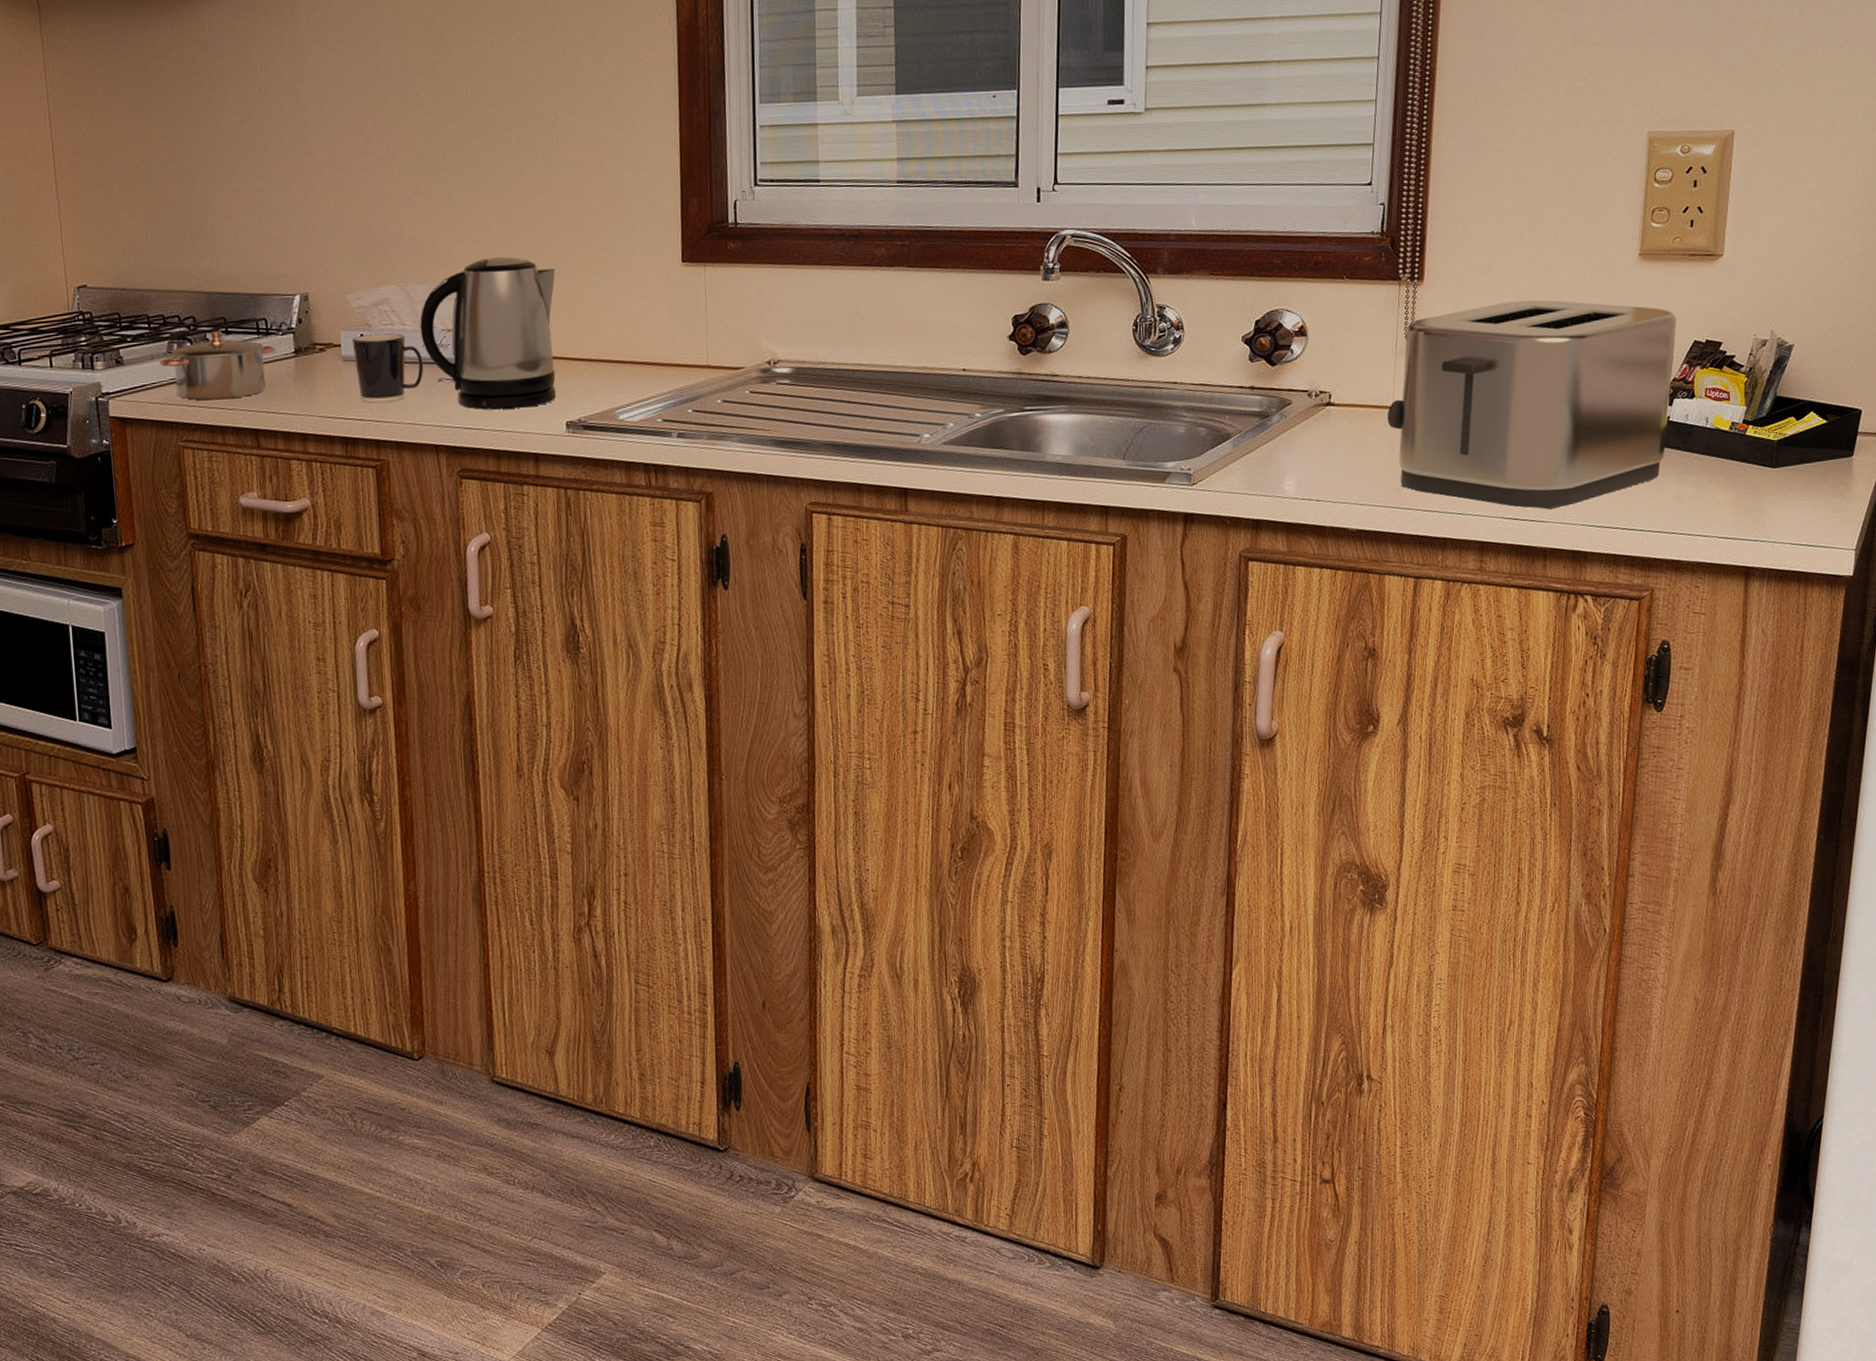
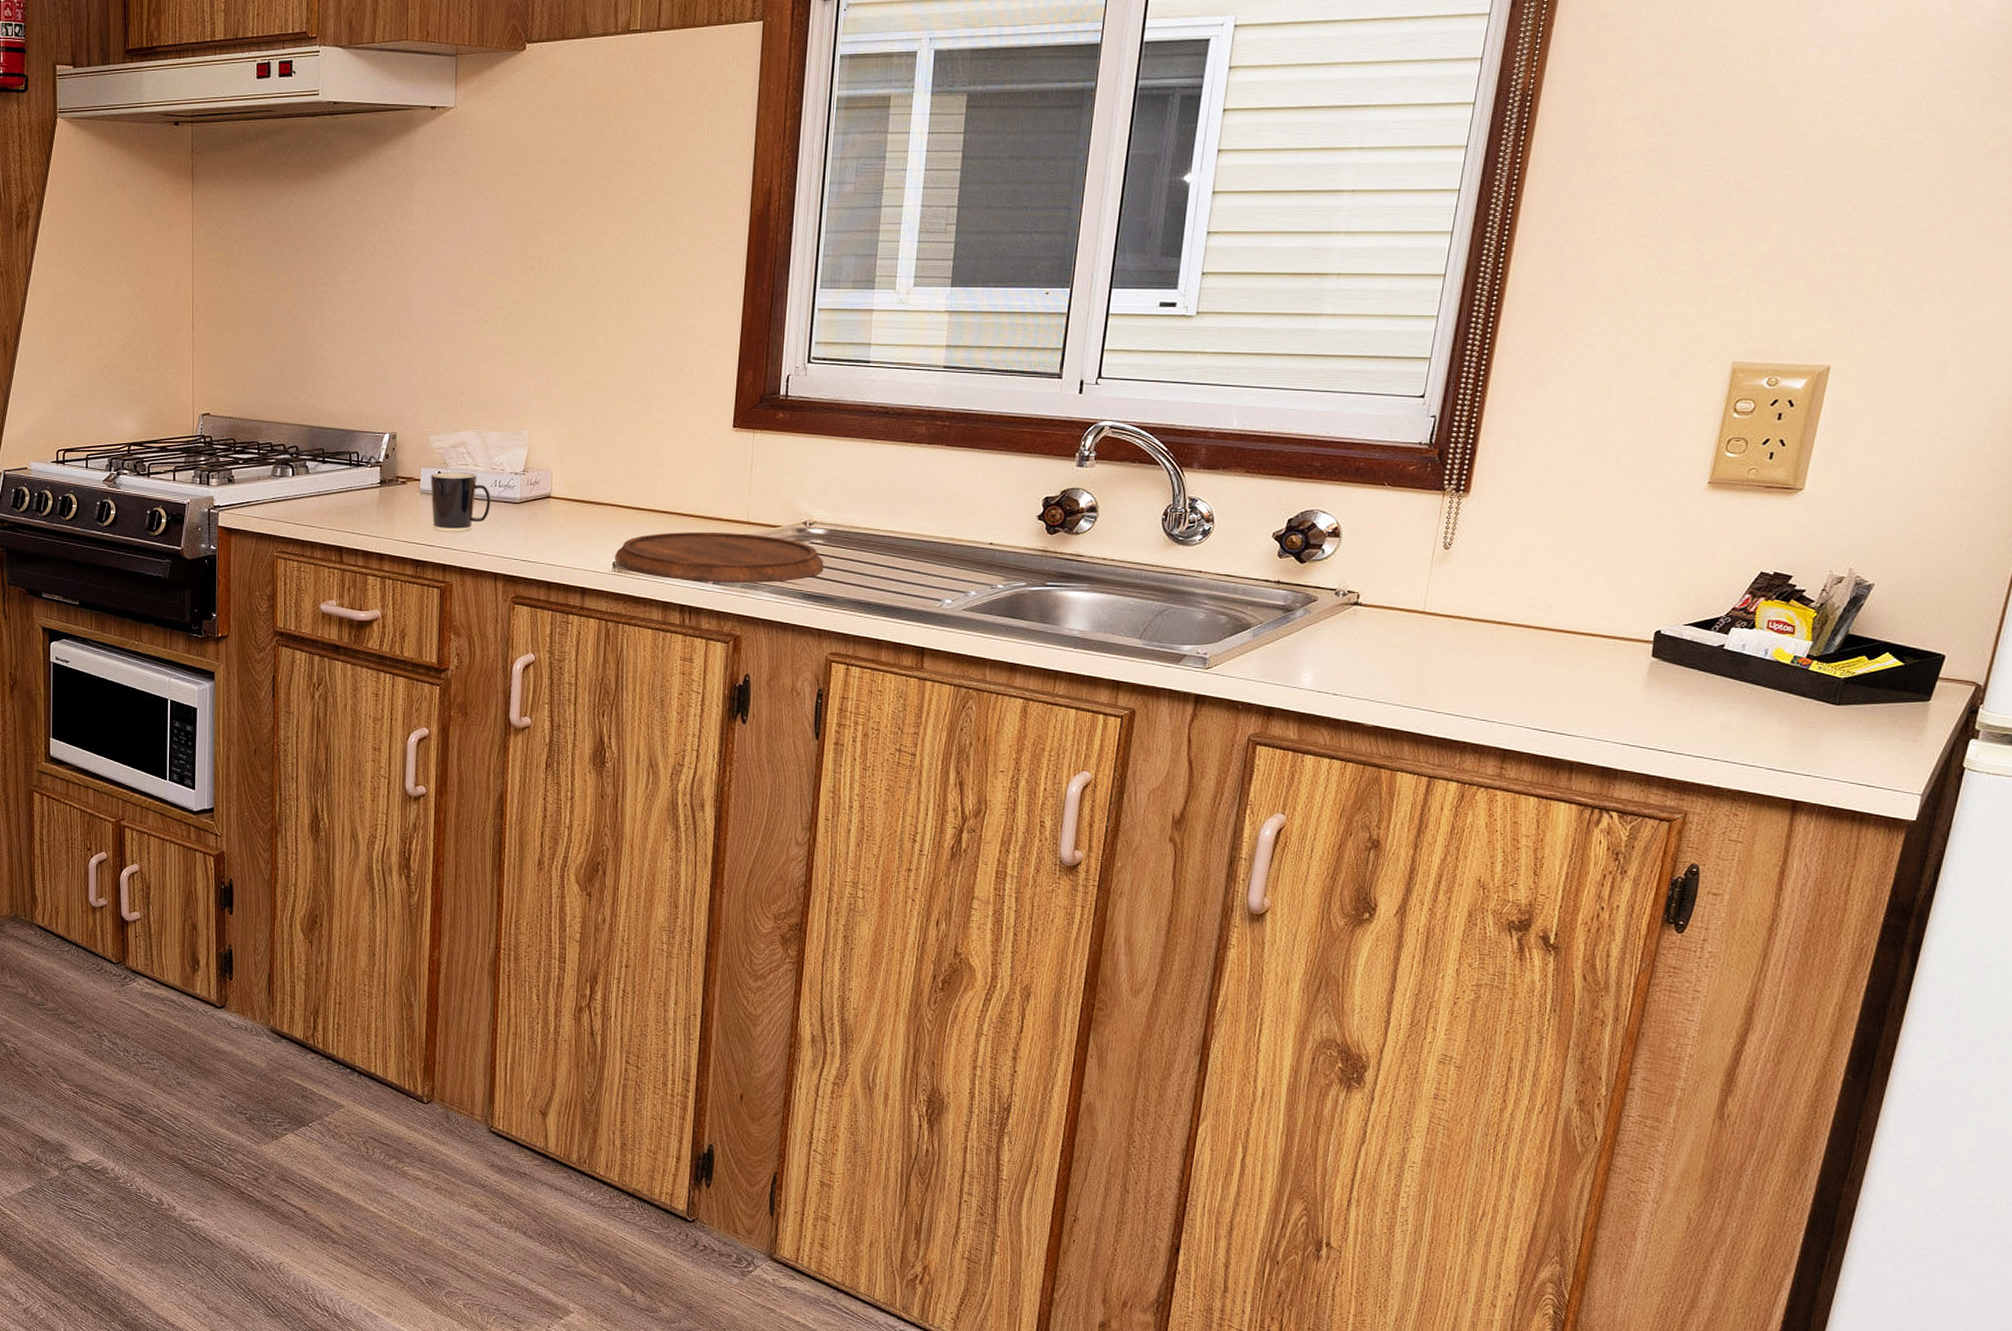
cooking pot: present [159,331,275,401] -> none [264,460,363,519]
kettle: present [420,257,557,410] -> none [491,412,616,546]
cutting board: none [567,378,794,437] -> present [615,531,824,584]
toaster: present [1387,300,1677,510] -> none [1415,519,1743,725]

